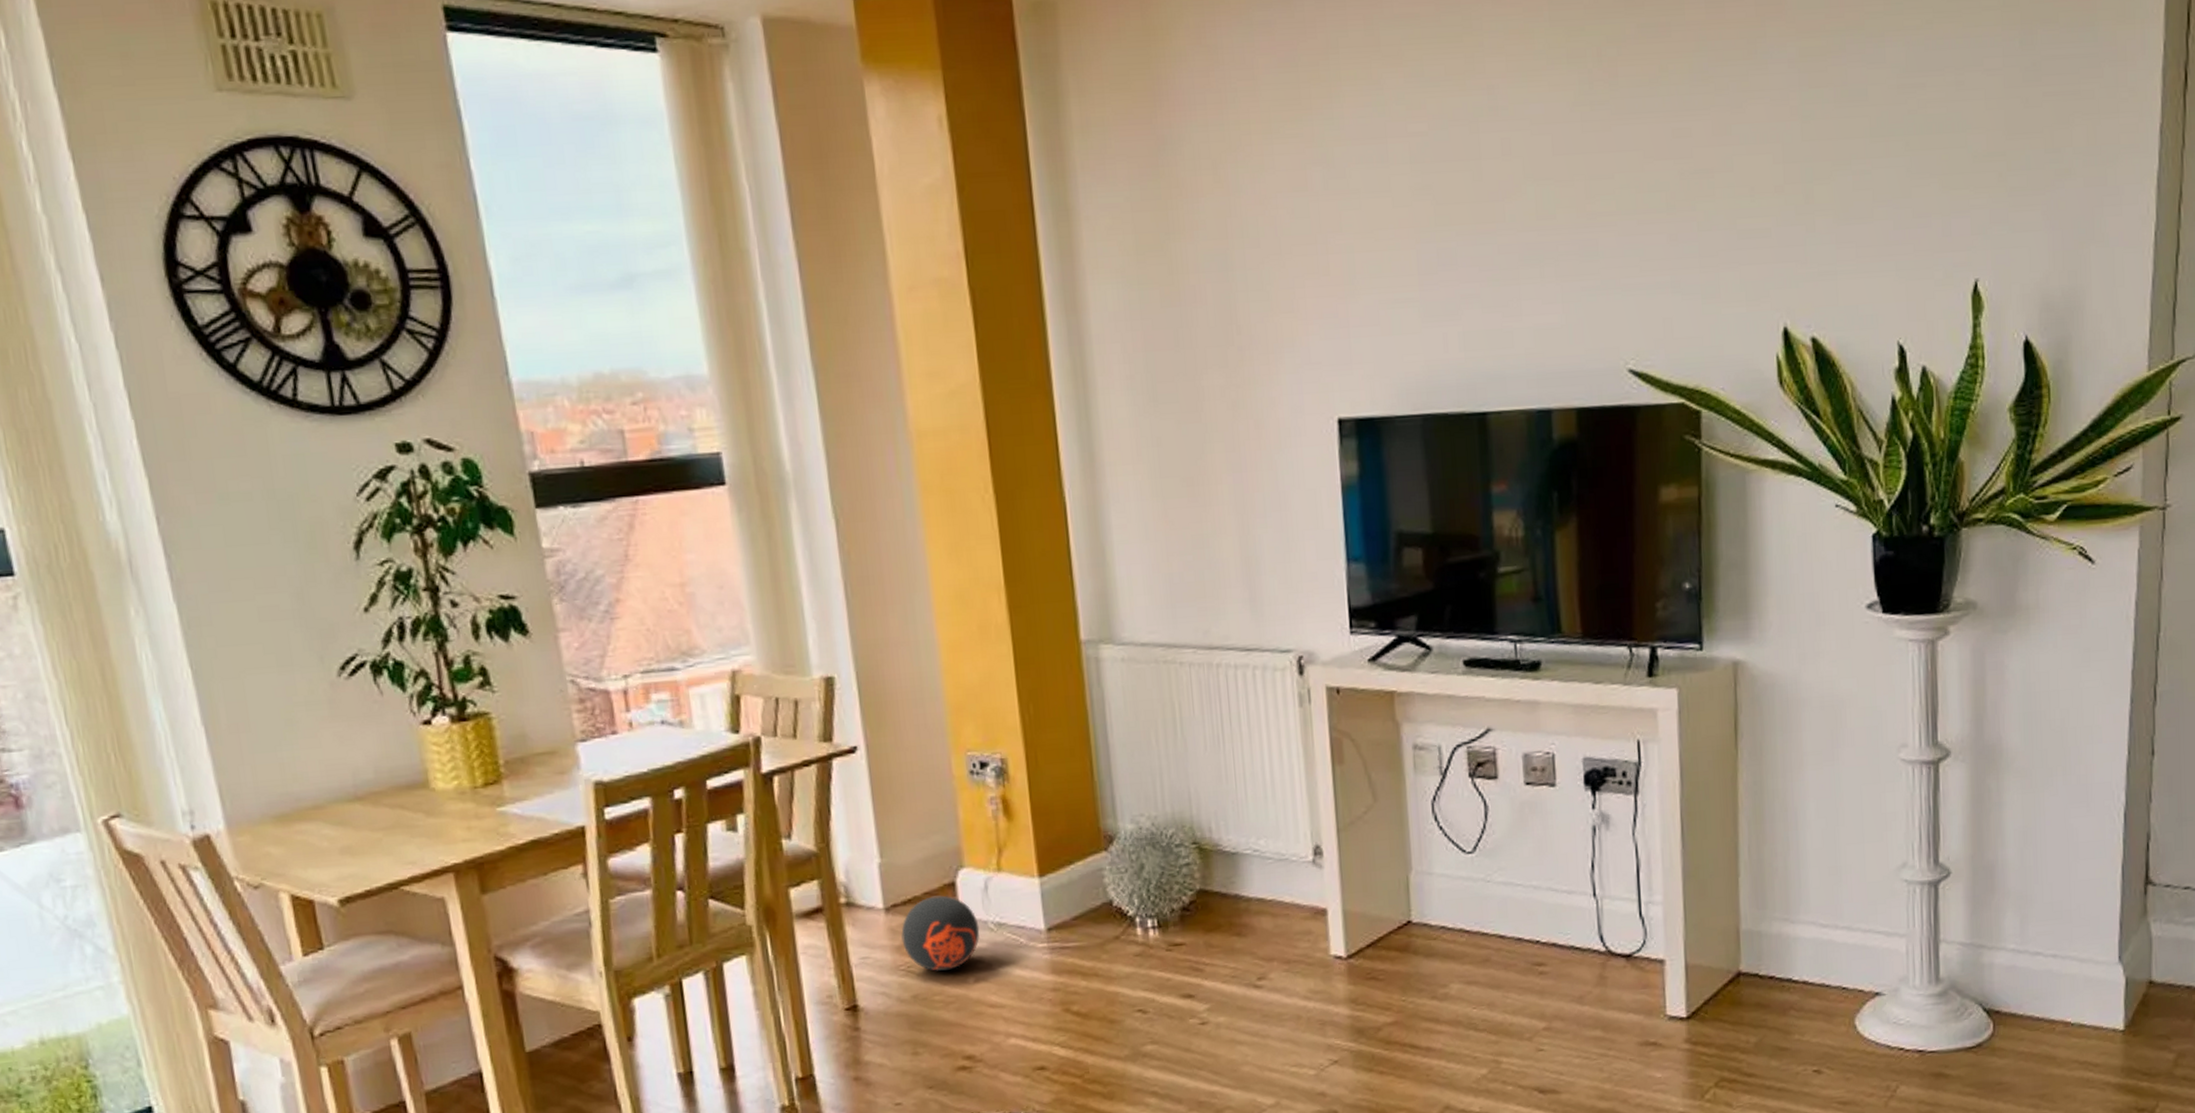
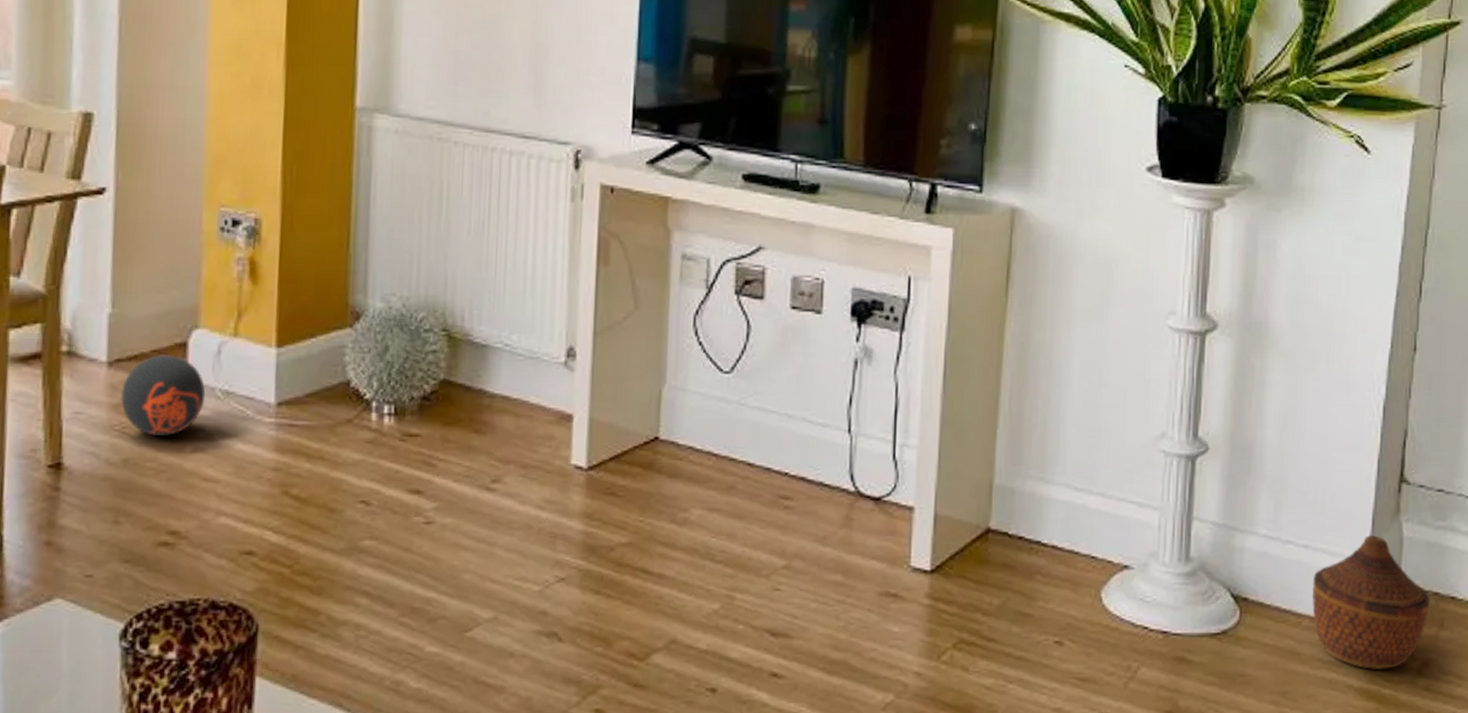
woven basket: none [2063,937,2183,1066] -> present [1311,534,1431,670]

